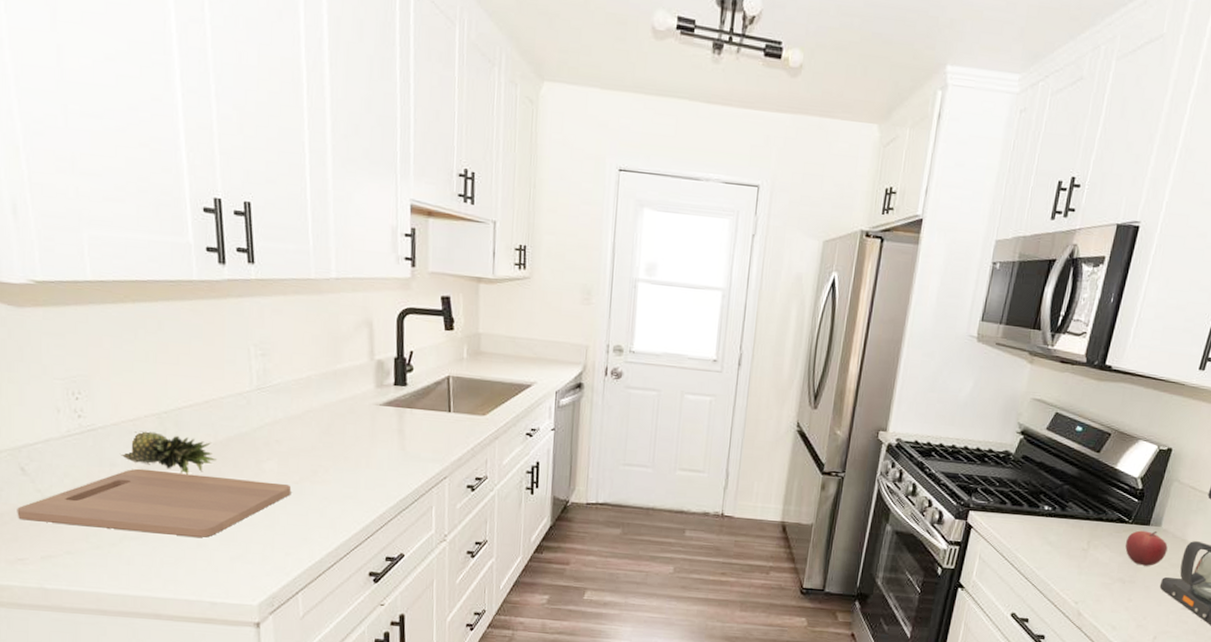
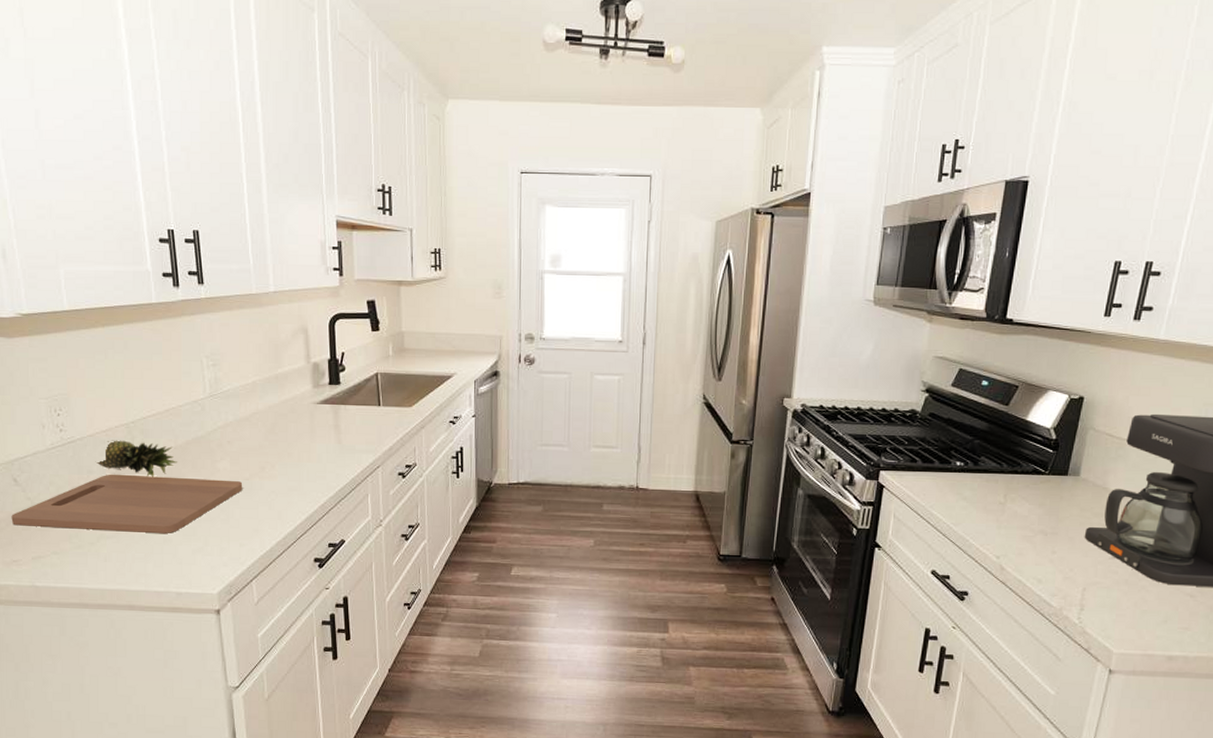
fruit: present [1125,530,1168,566] -> none [1044,480,1089,517]

